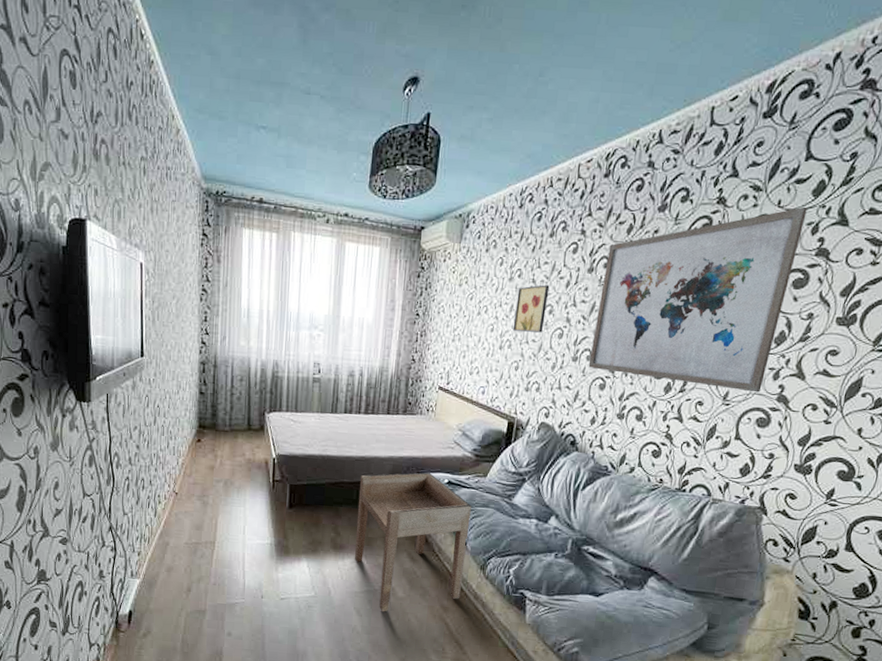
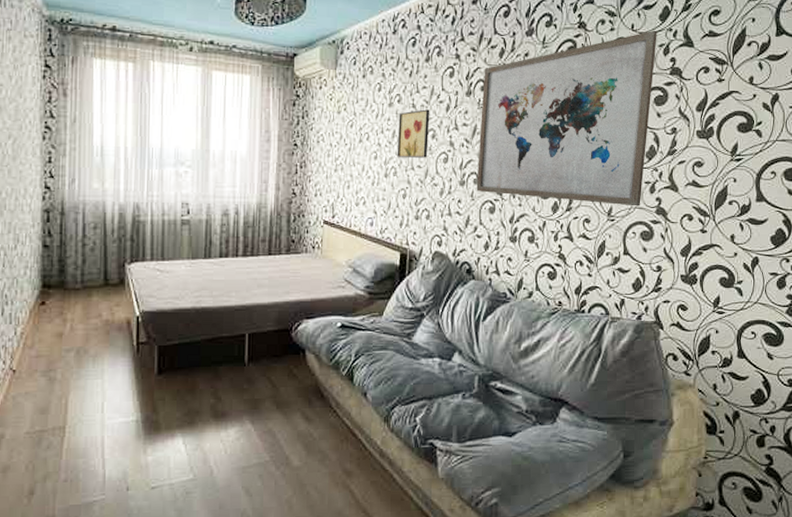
side table: present [354,472,472,612] -> none [239,316,369,488]

